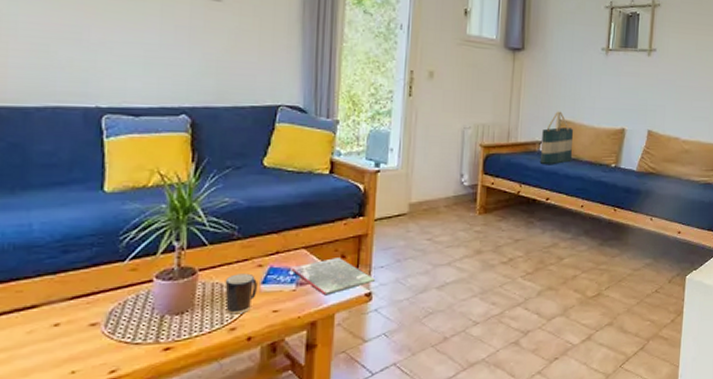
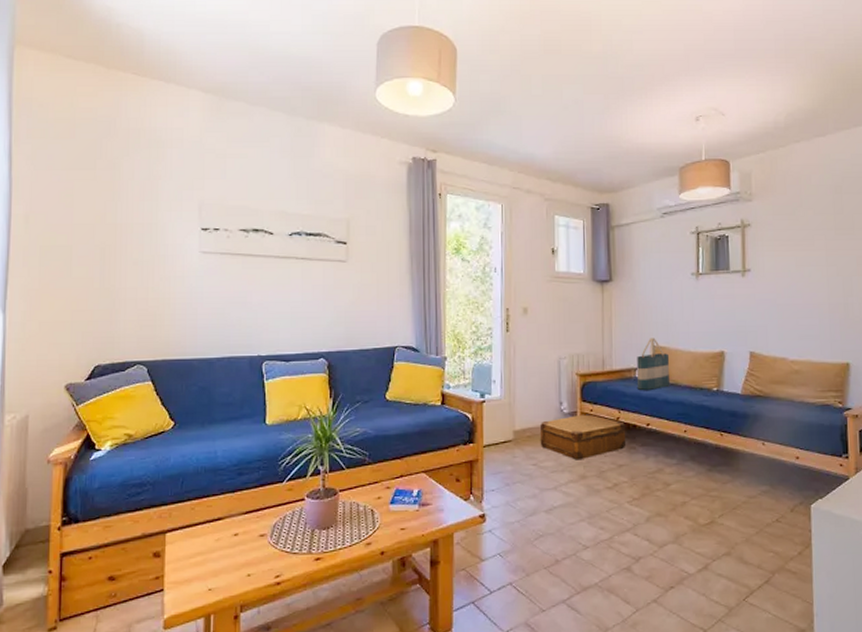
mug: present [224,273,257,315] -> none [360,494,386,531]
magazine: present [291,258,376,296] -> none [413,481,488,516]
suitcase: none [436,186,526,235] -> present [539,413,626,460]

